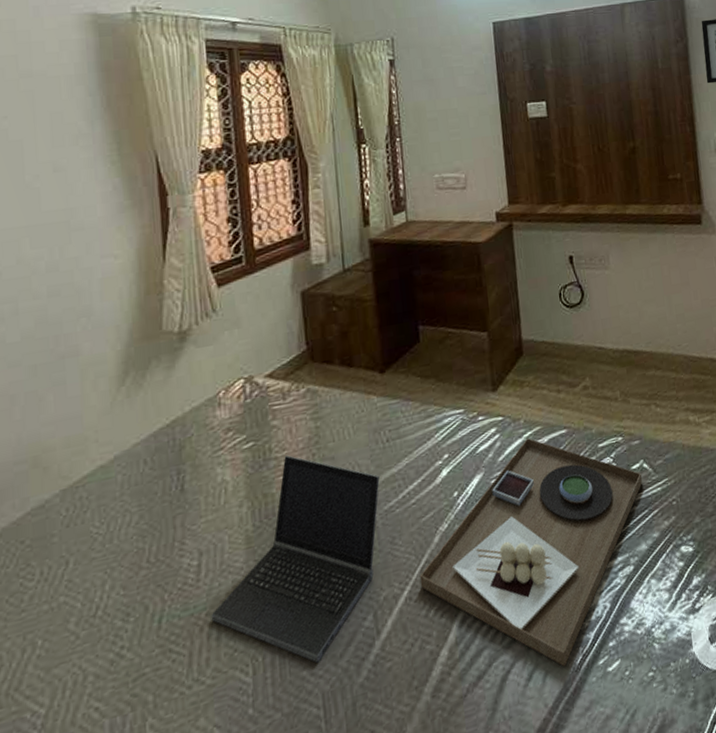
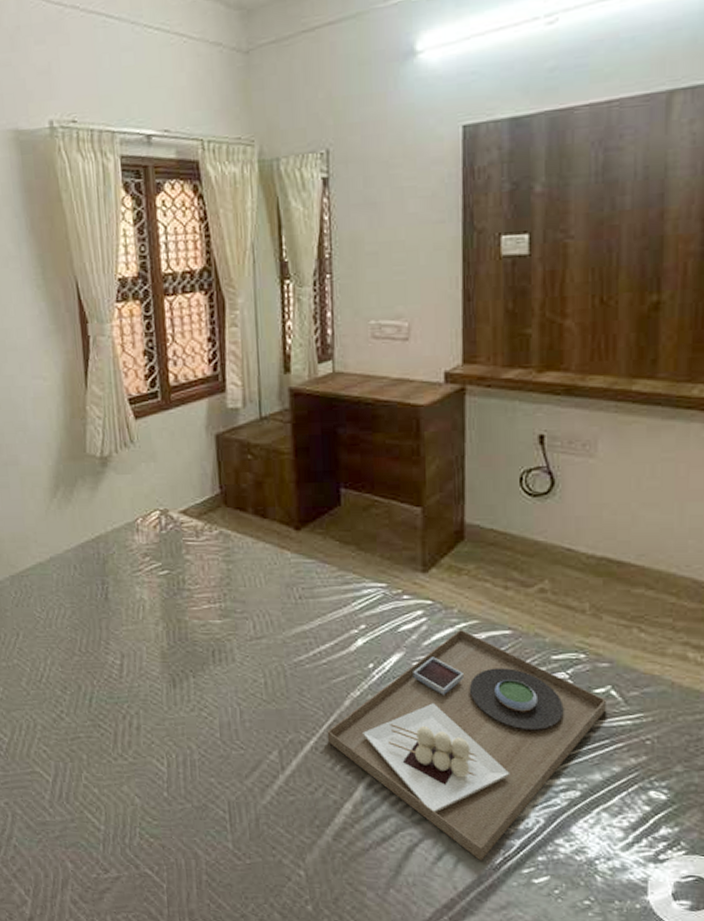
laptop computer: present [211,455,380,664] -> none [132,590,290,776]

